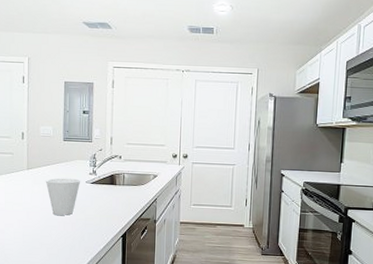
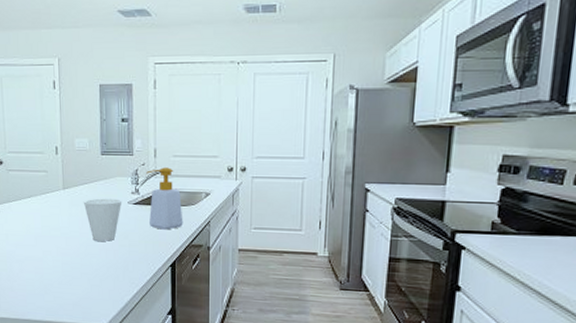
soap bottle: none [103,153,134,206] -> present [146,167,183,230]

